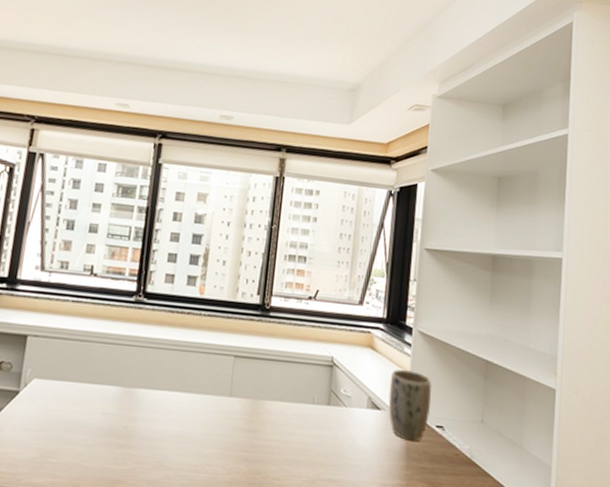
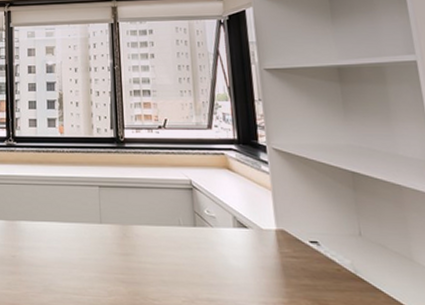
plant pot: present [388,369,432,441] -> none [252,188,301,258]

